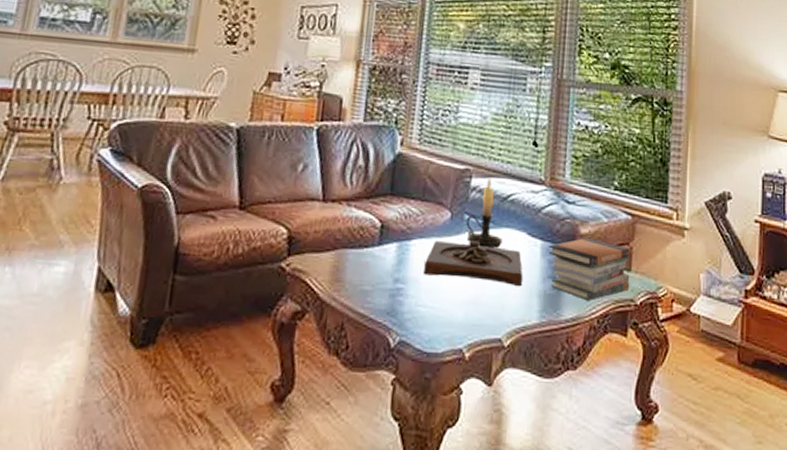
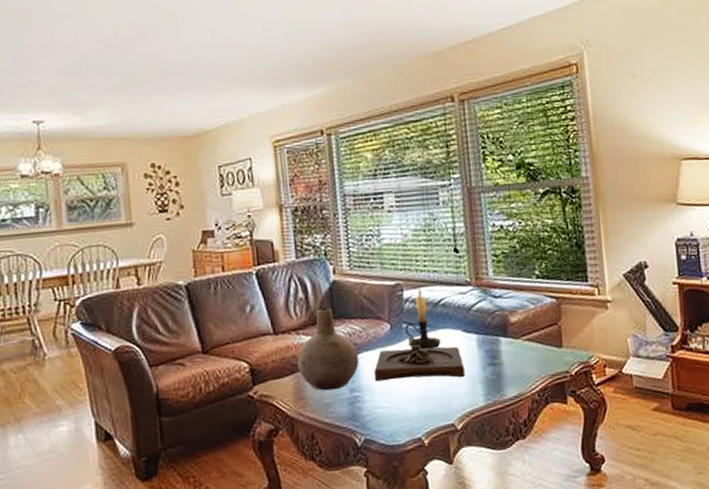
vase: none [341,181,411,277] -> present [297,307,359,391]
book stack: present [548,237,631,300] -> none [483,324,563,379]

